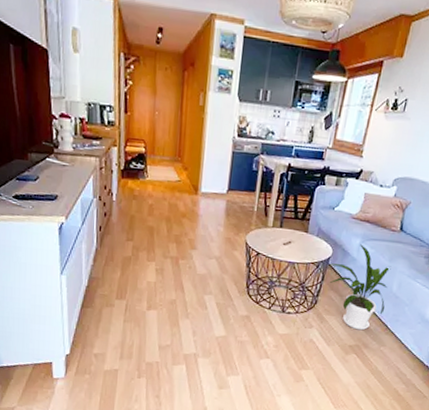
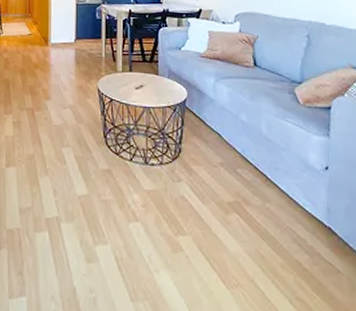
house plant: present [330,244,392,331] -> none [187,83,258,183]

